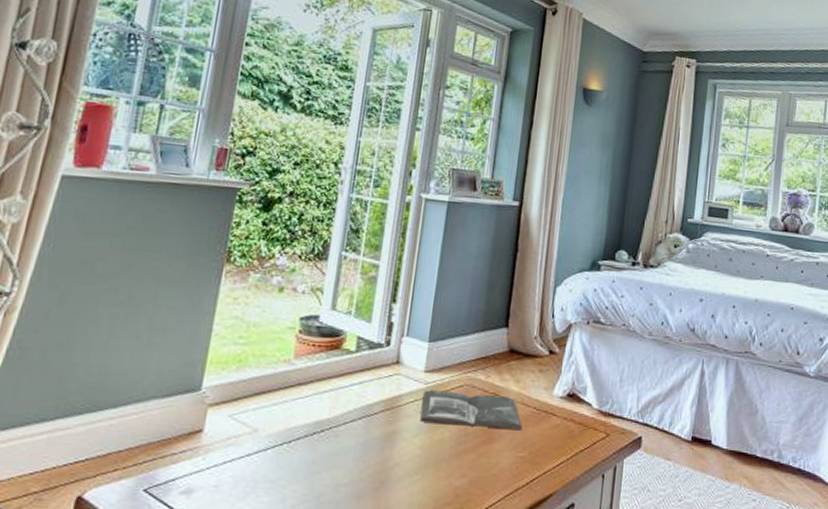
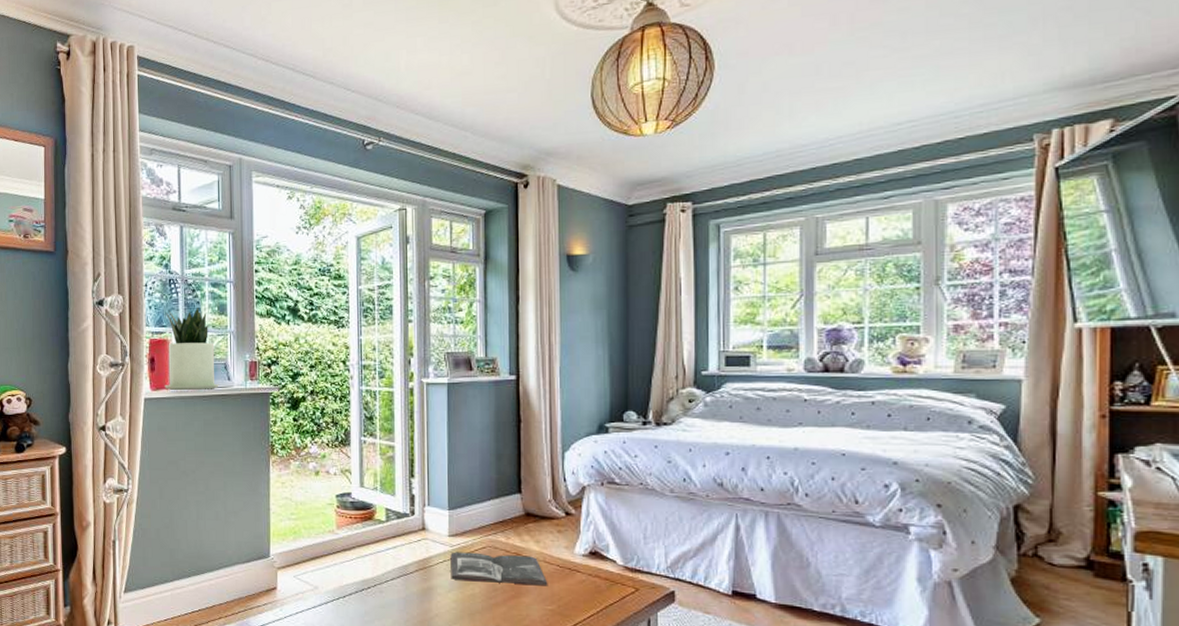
planter: none [95,70,176,176] -> present [164,308,219,391]

